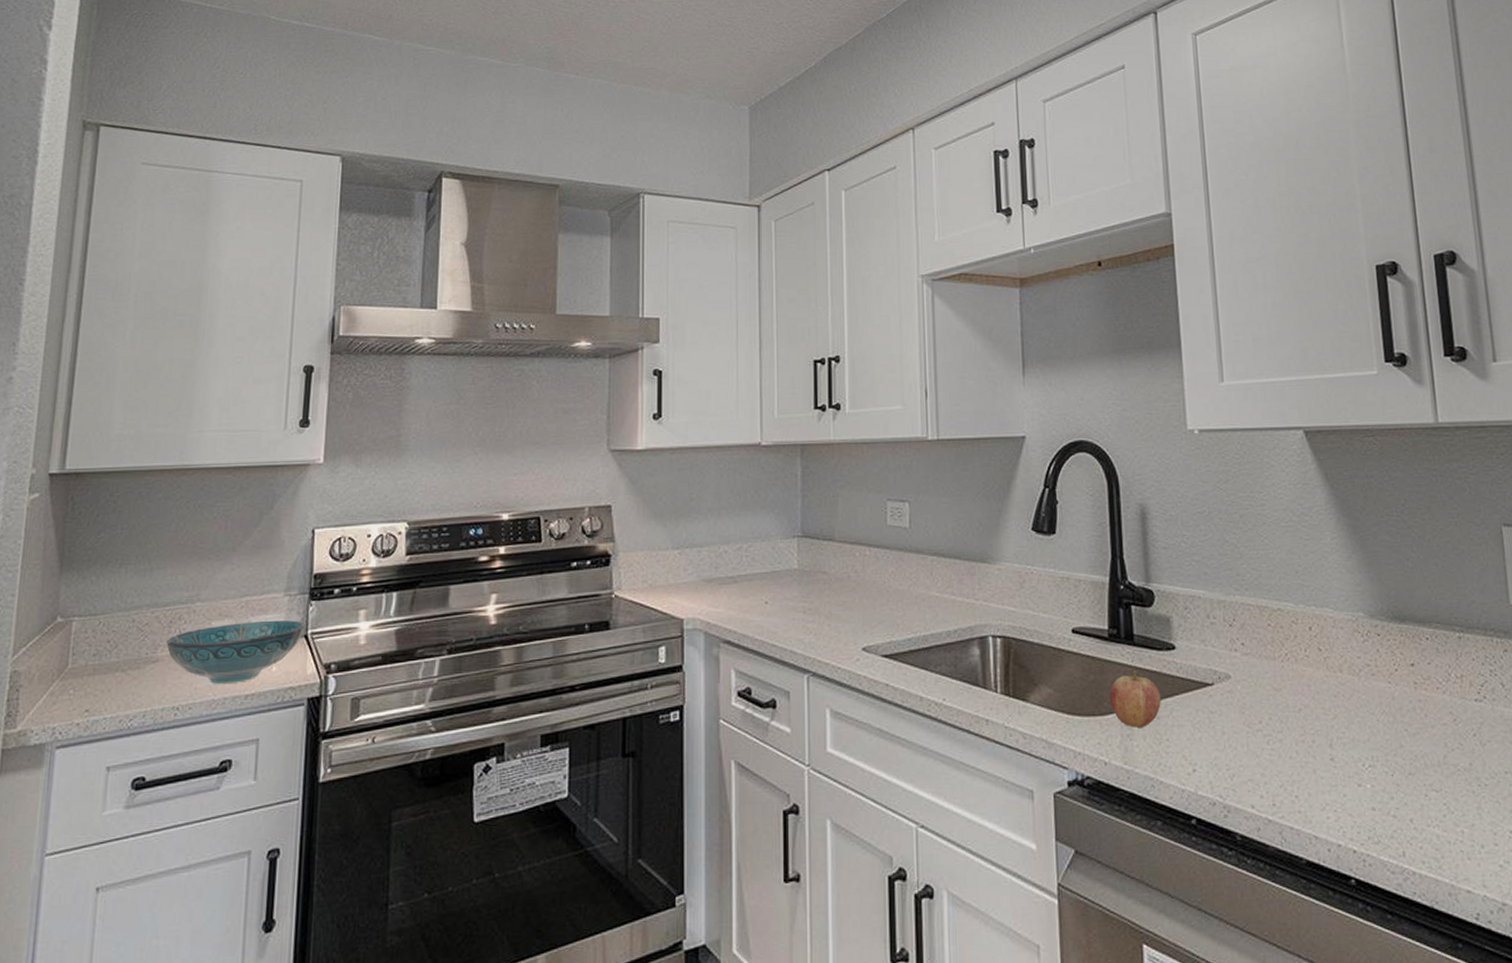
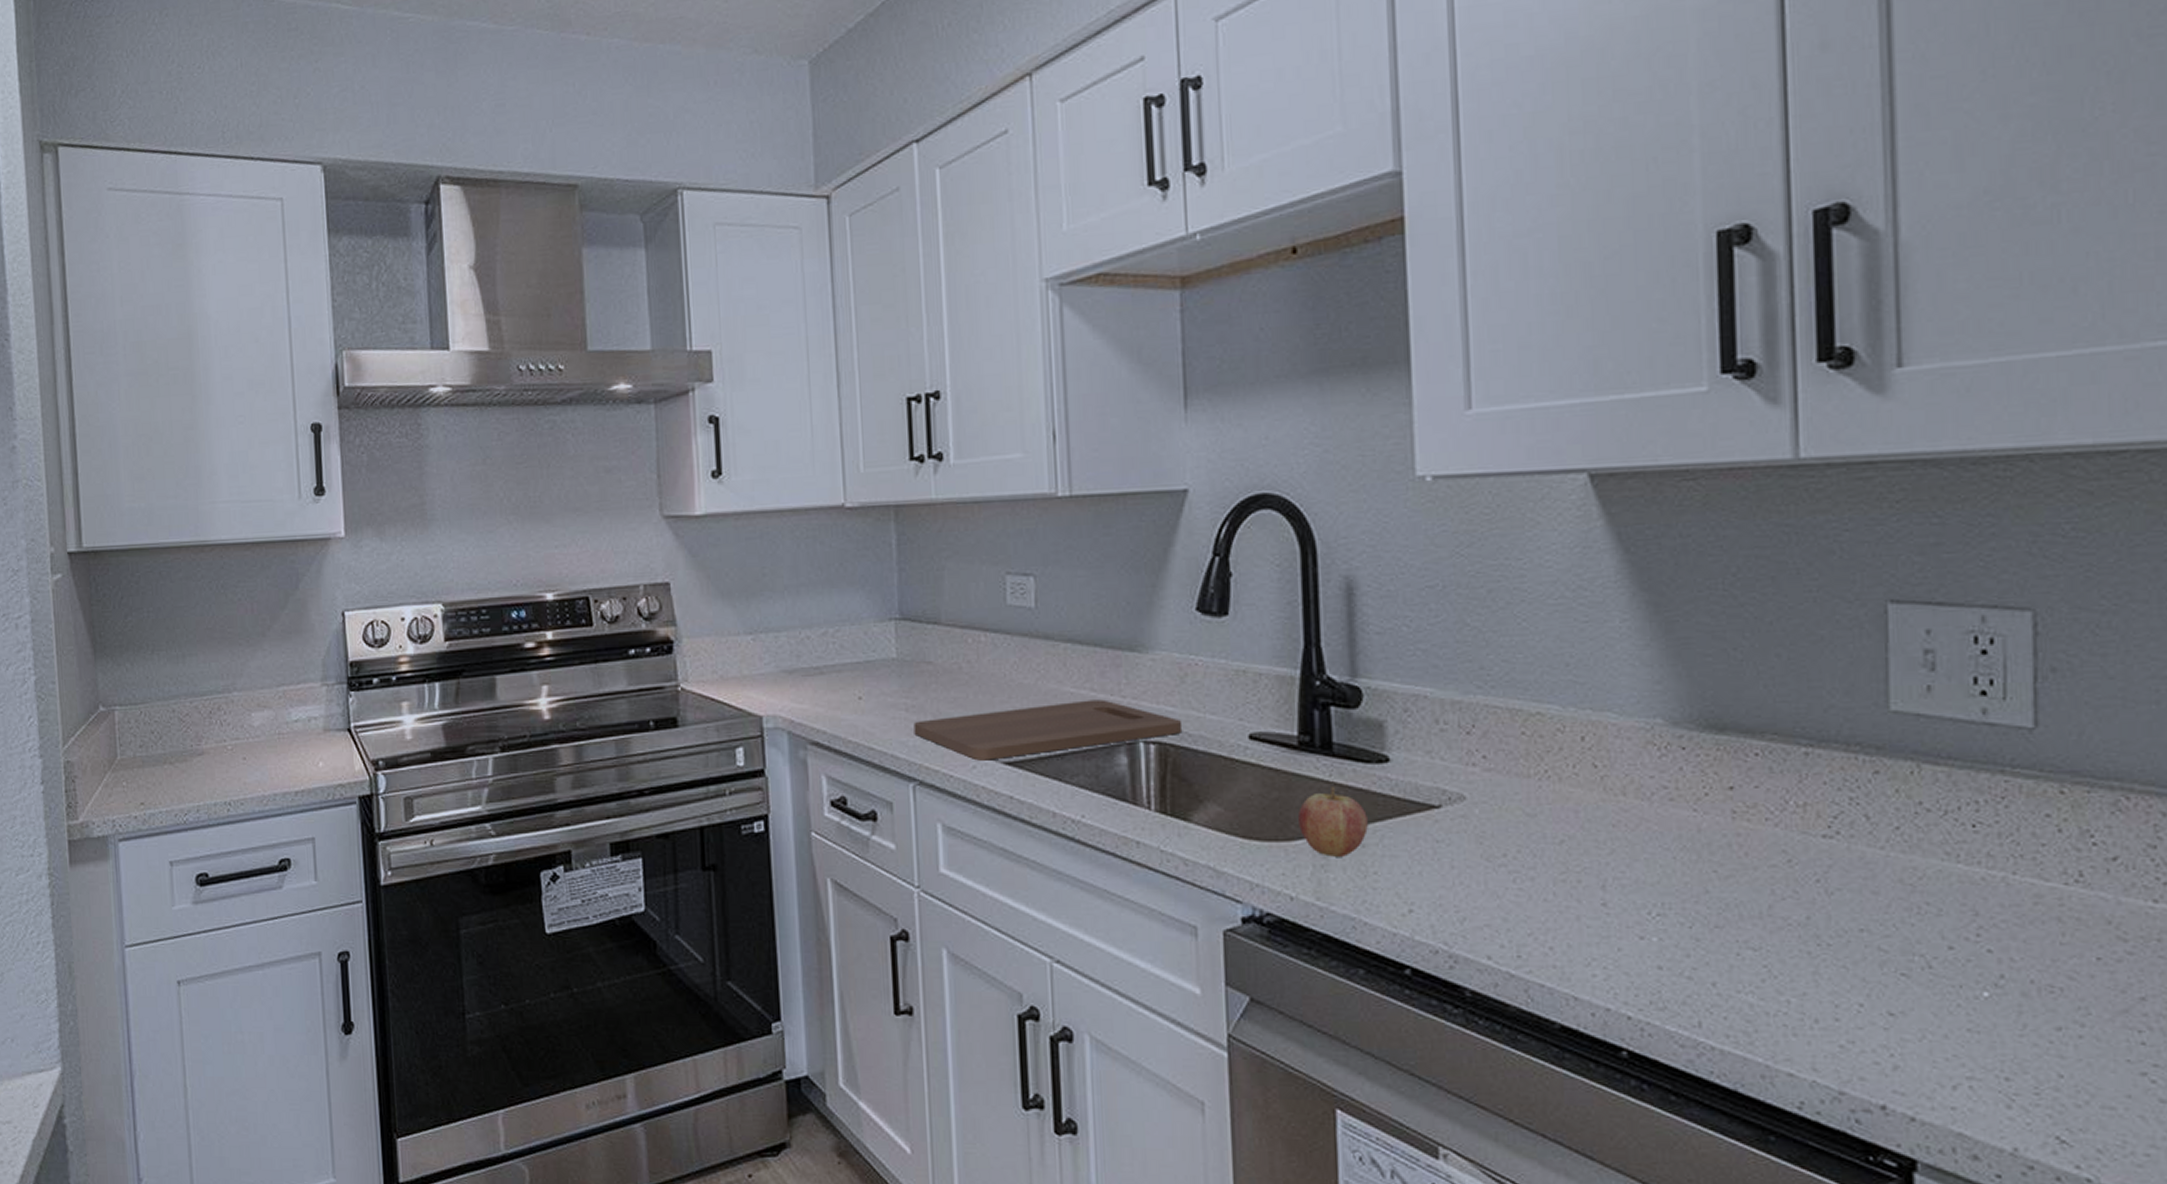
bowl: present [166,620,305,685] -> none [209,712,347,780]
cutting board: none [809,602,1022,654] -> present [913,699,1183,761]

